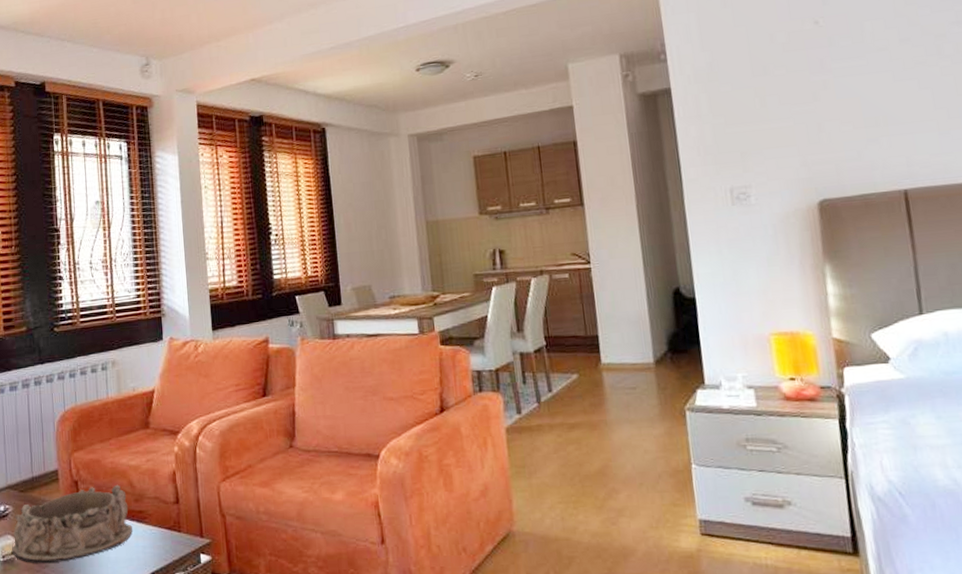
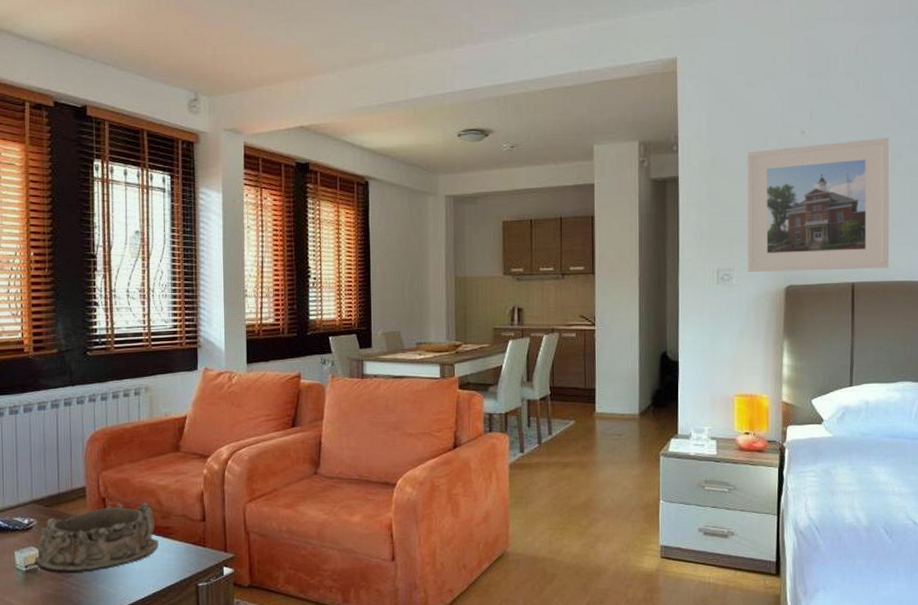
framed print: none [749,17,950,188] -> present [746,138,890,272]

